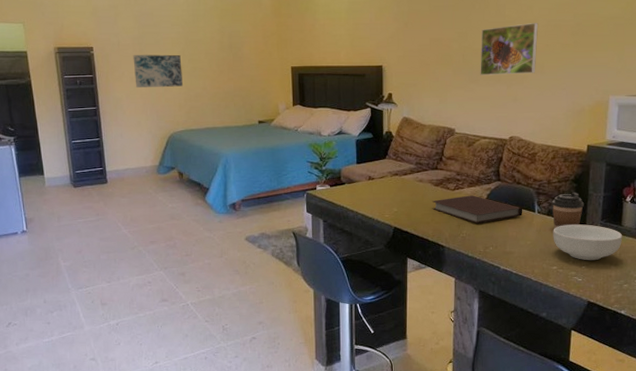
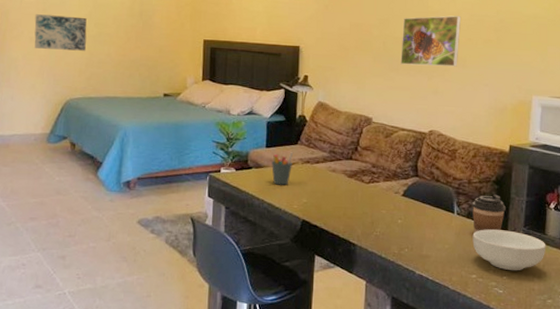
pen holder: none [363,166,383,198] -> present [271,152,294,185]
notebook: present [432,195,523,224] -> none [345,190,441,222]

